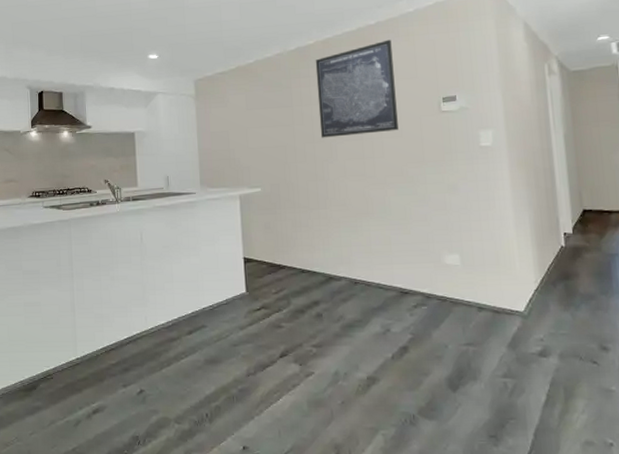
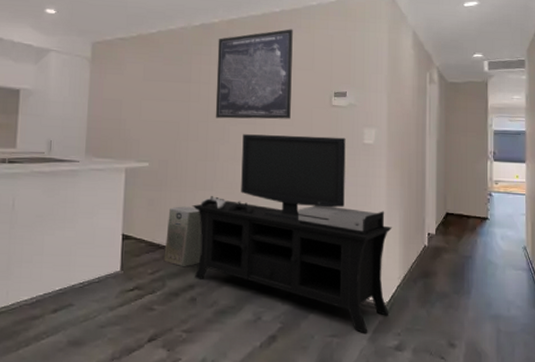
air purifier: none [285,226,322,285] -> present [164,206,202,267]
media console: none [308,142,529,340] -> present [192,134,393,333]

